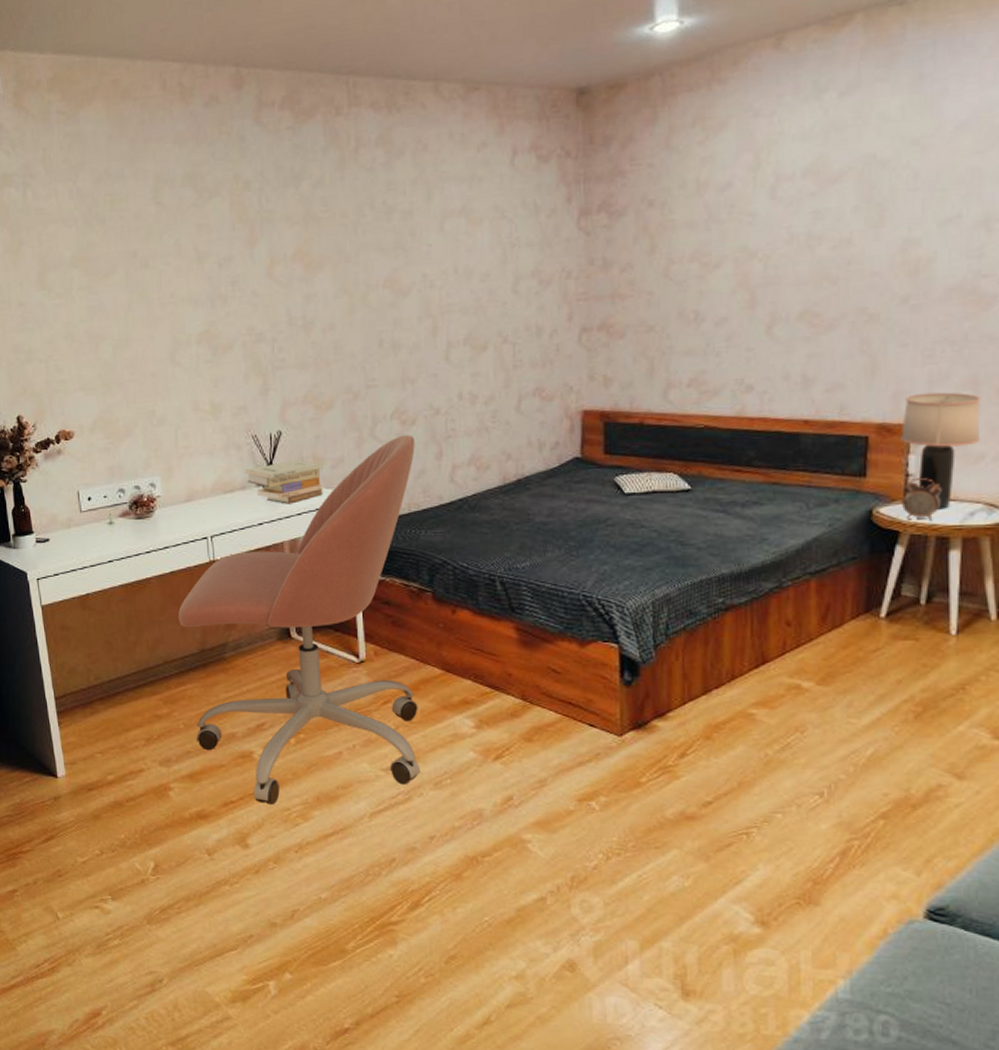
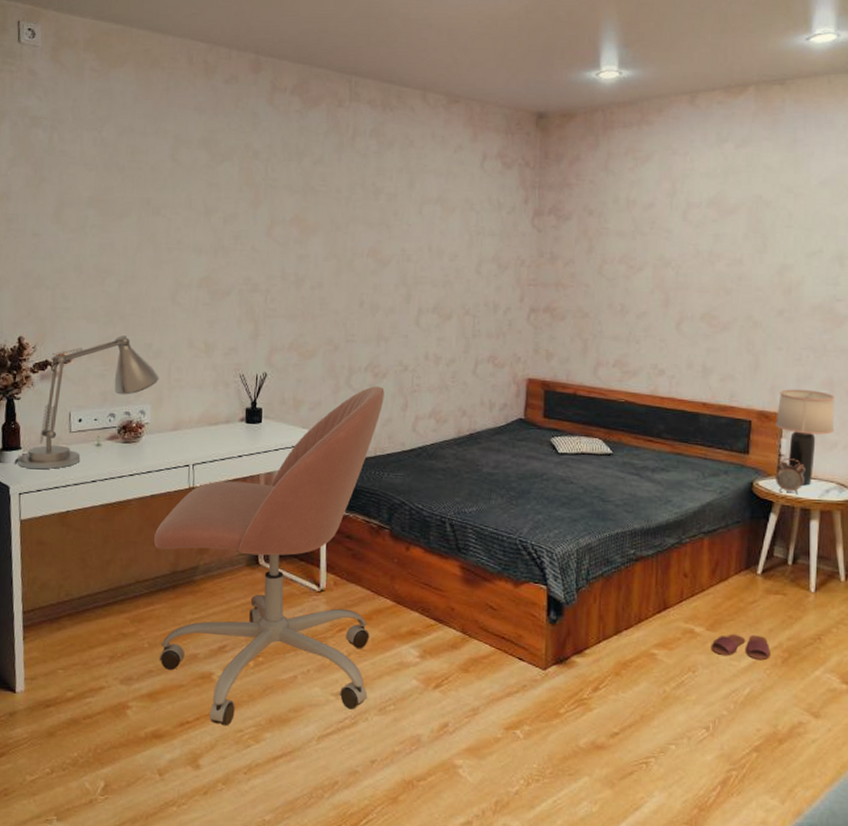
desk lamp: none [28,404,166,553] -> present [14,335,159,470]
books: present [244,460,323,504] -> none [229,400,302,440]
slippers: none [822,687,899,715] -> present [711,633,770,660]

